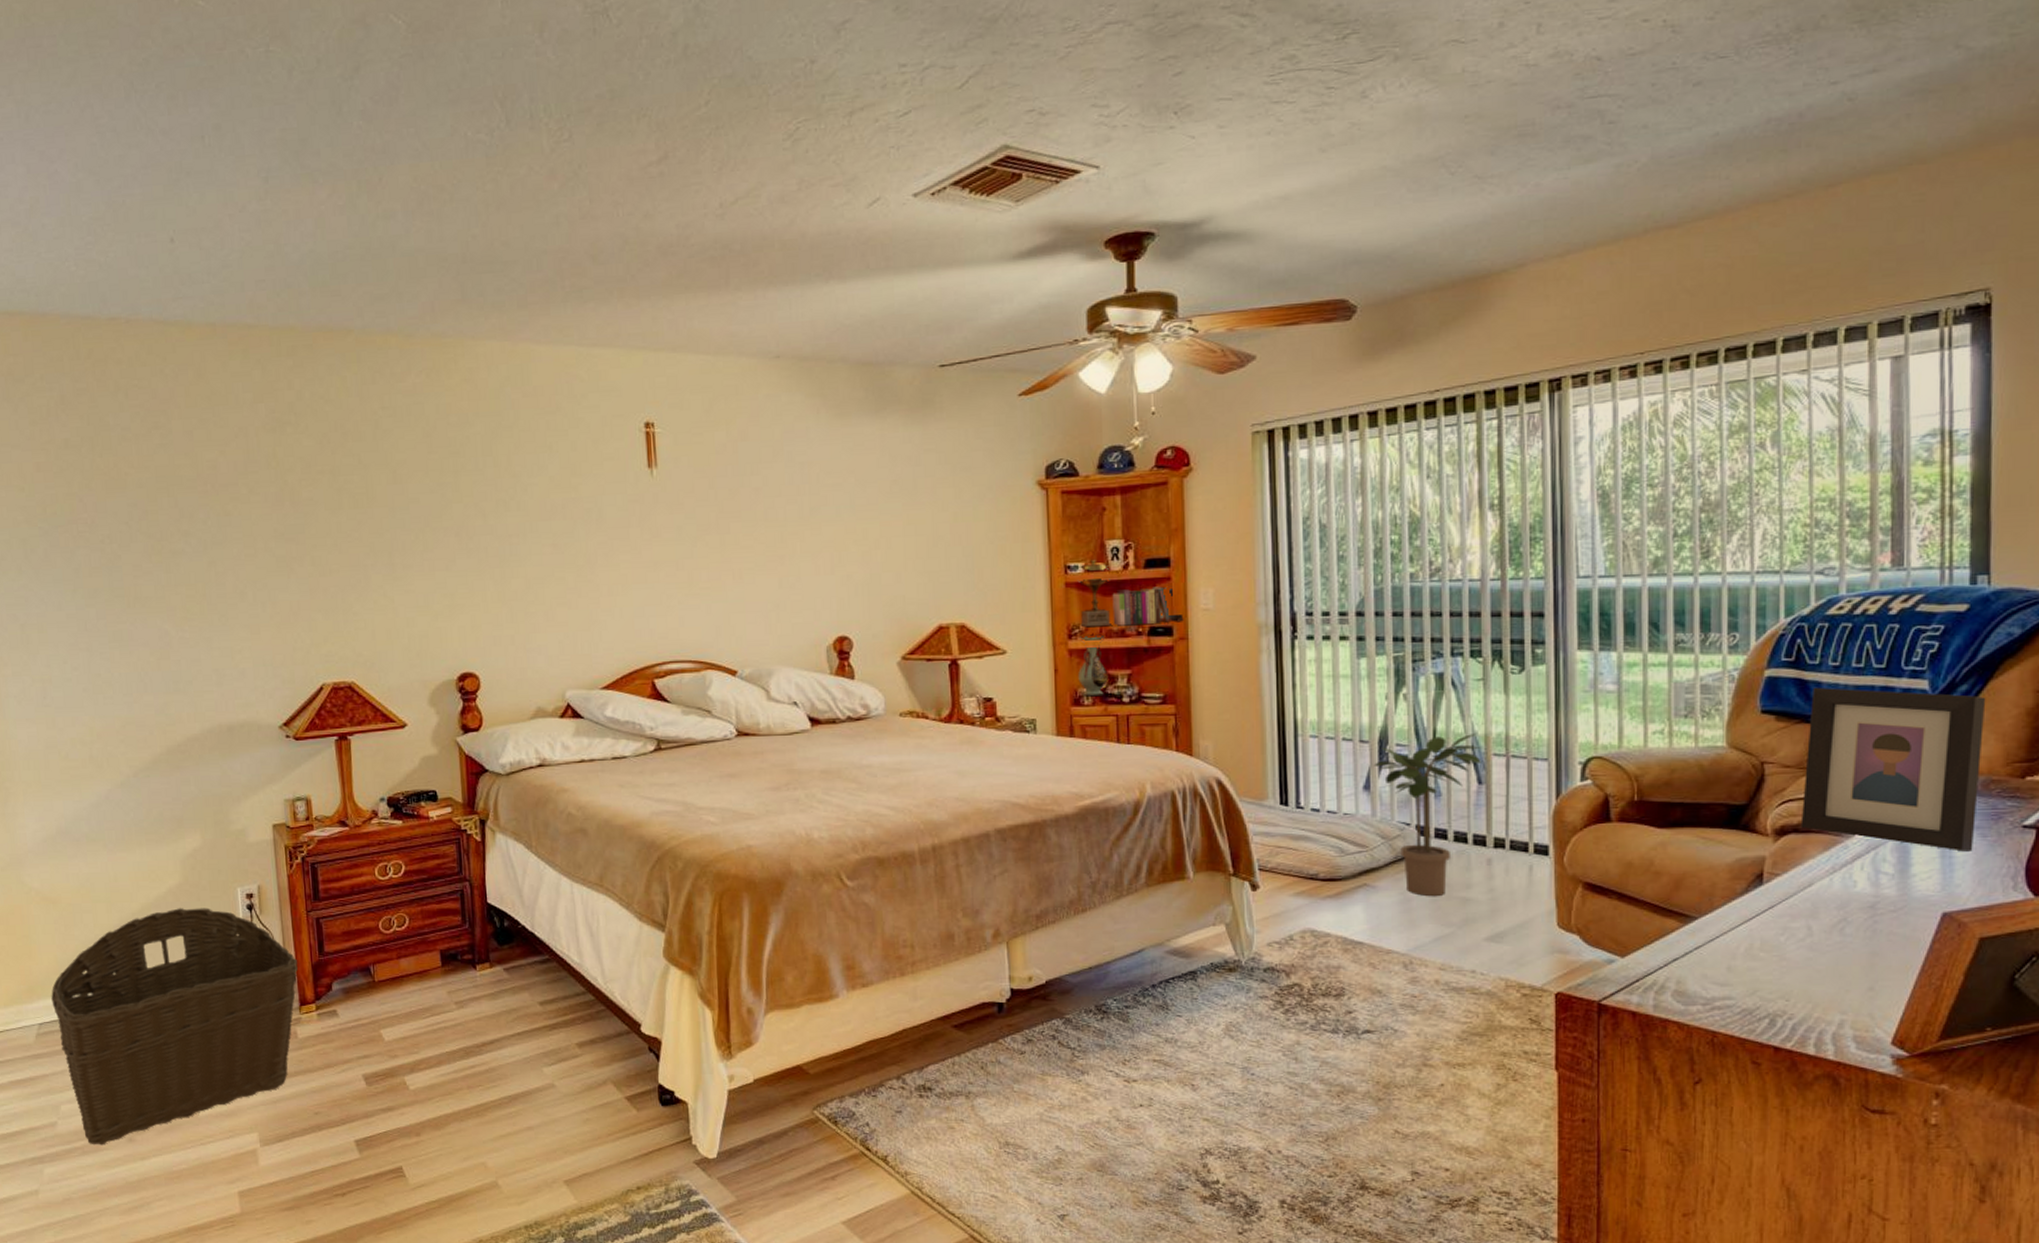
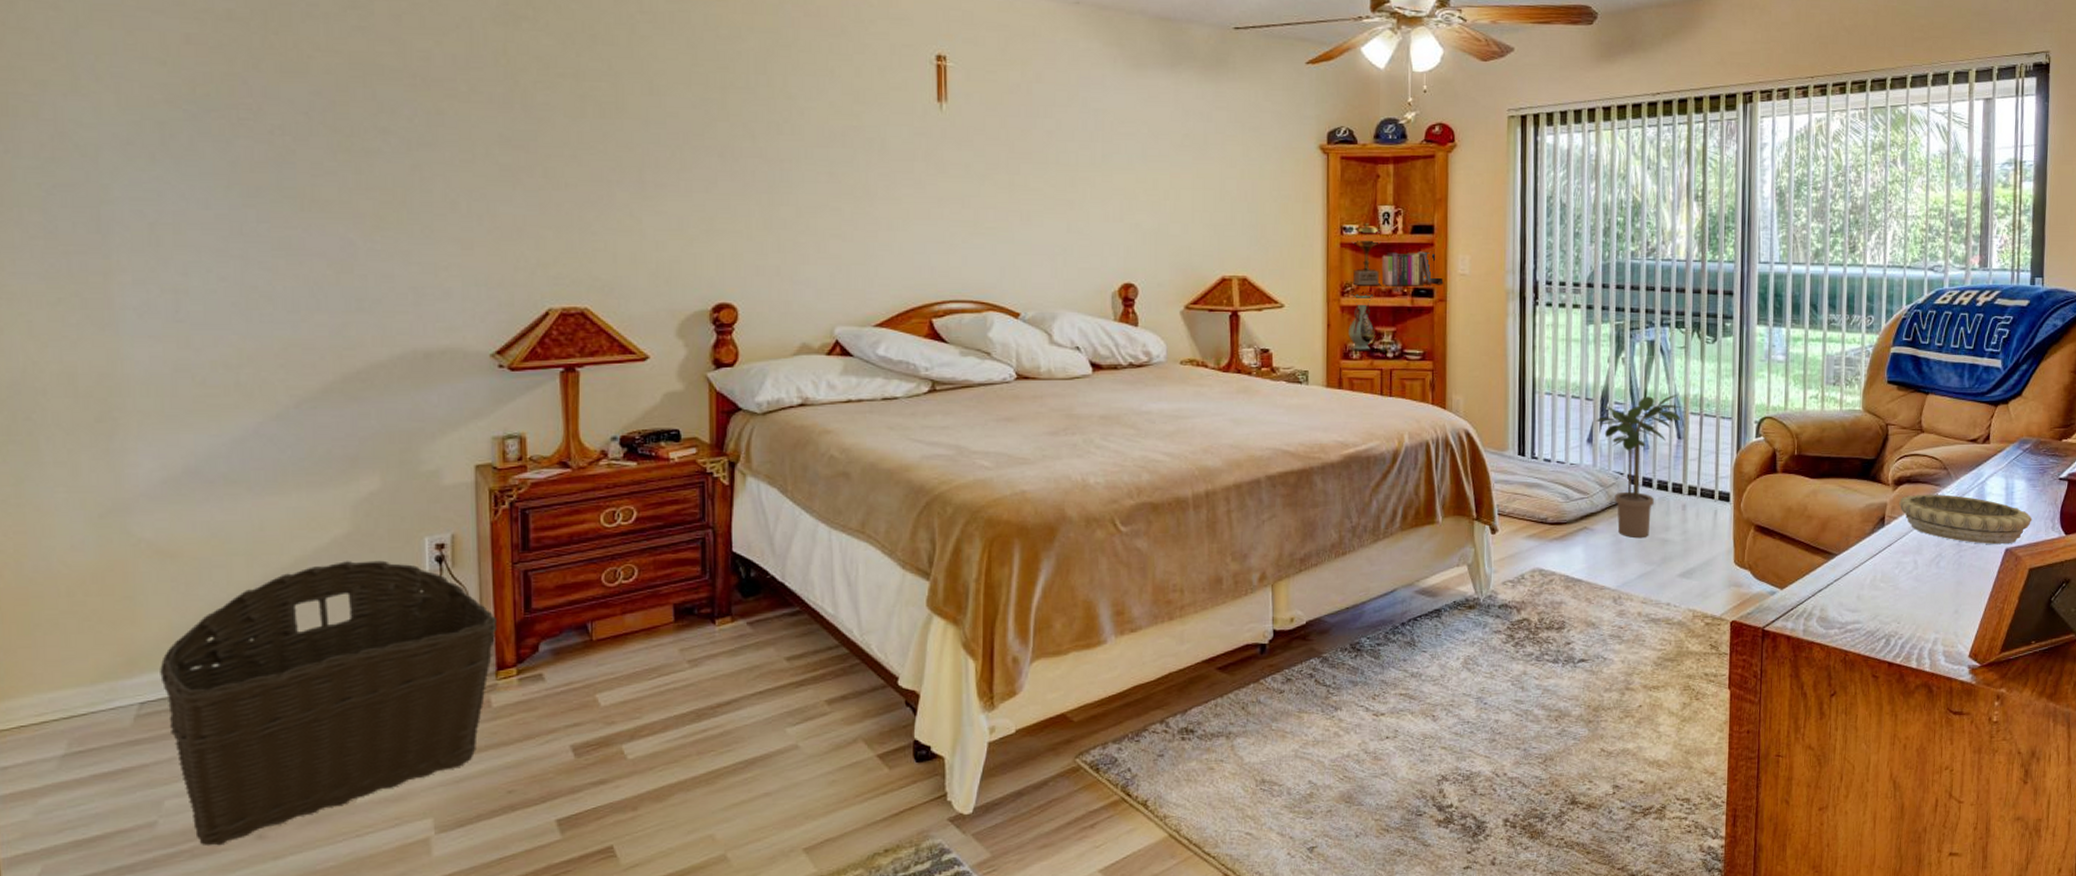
decorative bowl: none [1781,845,1983,908] -> present [1898,494,2032,545]
picture frame: present [1800,687,1986,852] -> none [1912,363,2039,499]

